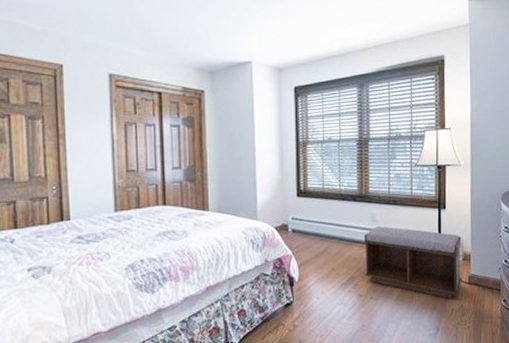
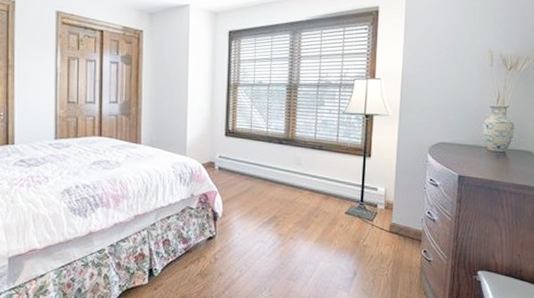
bench: present [364,226,462,300] -> none [287,170,385,246]

